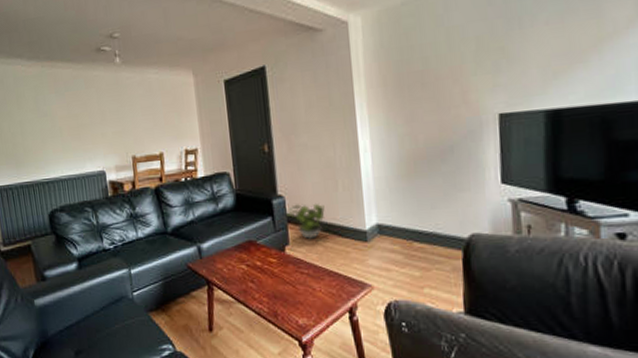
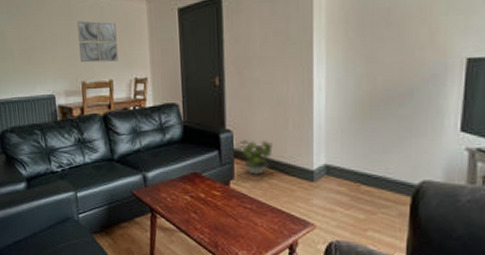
wall art: none [126,96,168,137] -> present [77,20,118,63]

